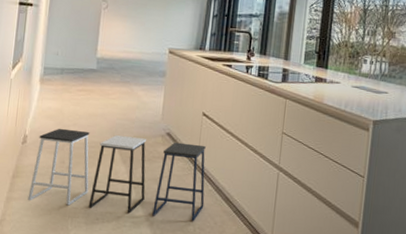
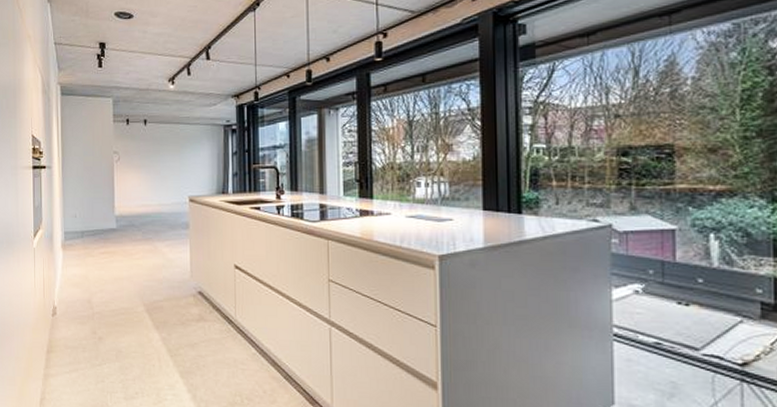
bar stool: present [28,128,206,221] -> none [64,296,249,390]

